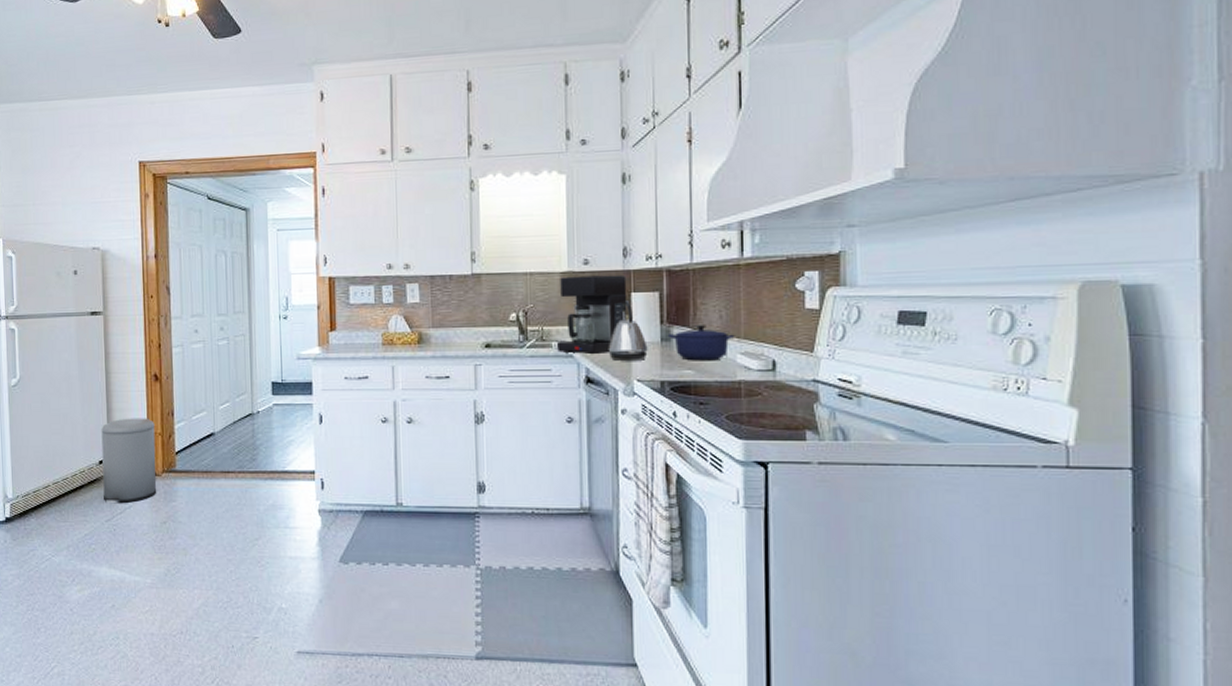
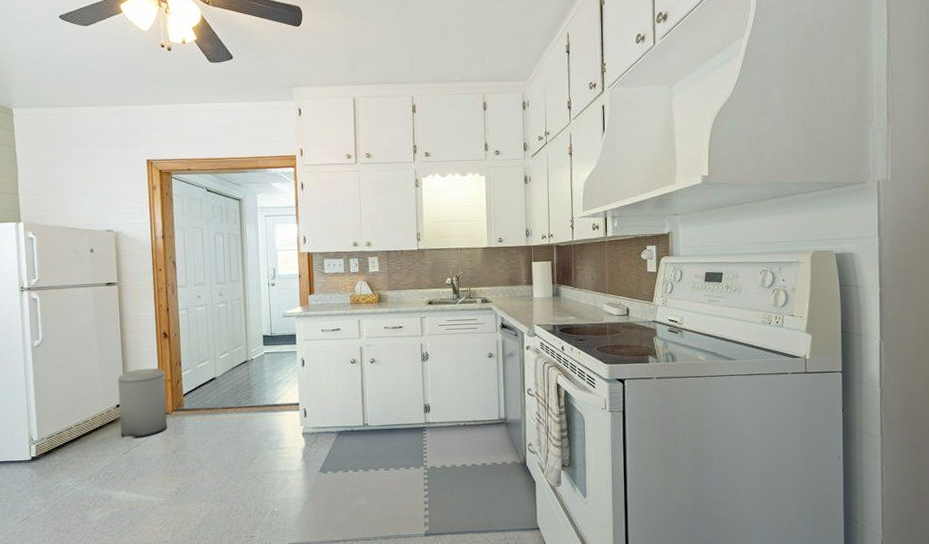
coffee maker: present [557,275,628,355] -> none [481,249,530,308]
kettle: present [608,301,648,362] -> none [516,268,544,312]
cooking pot: present [667,324,735,361] -> none [557,283,602,310]

